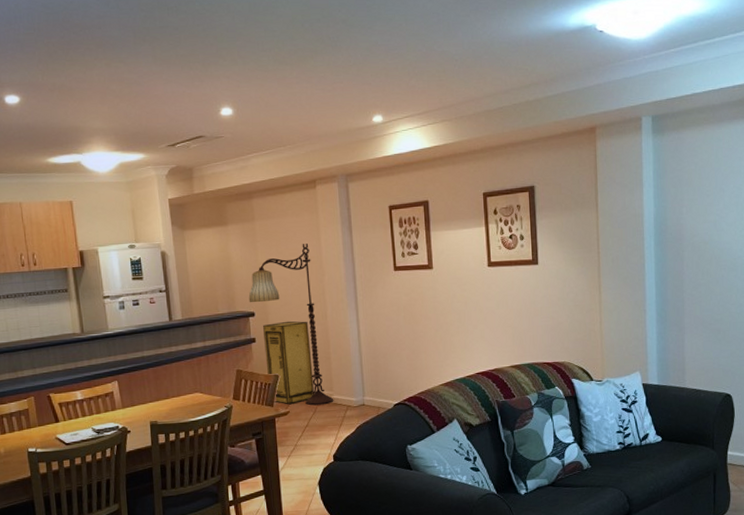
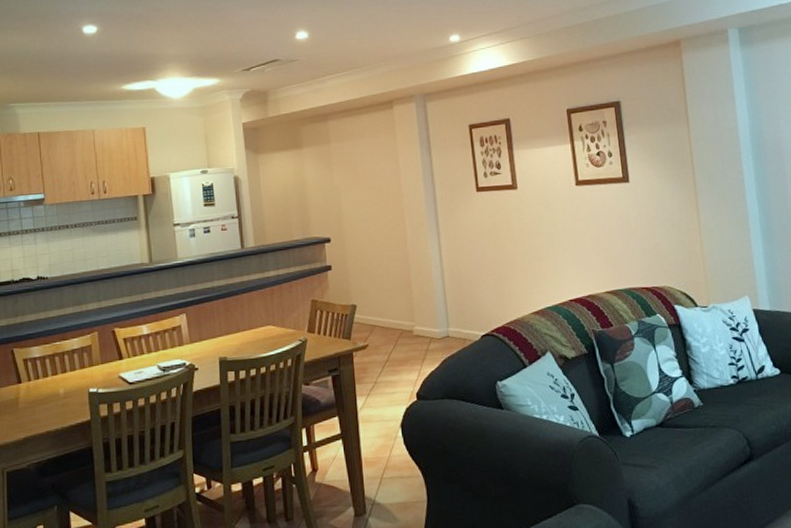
floor lamp: present [248,244,333,406] -> none [324,165,415,338]
storage cabinet: present [263,321,314,405] -> none [339,246,395,338]

